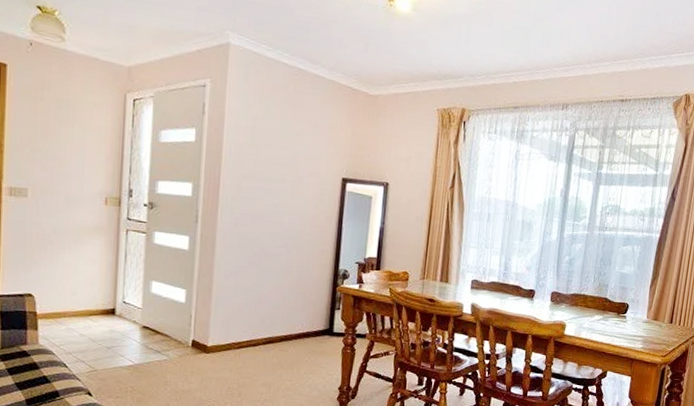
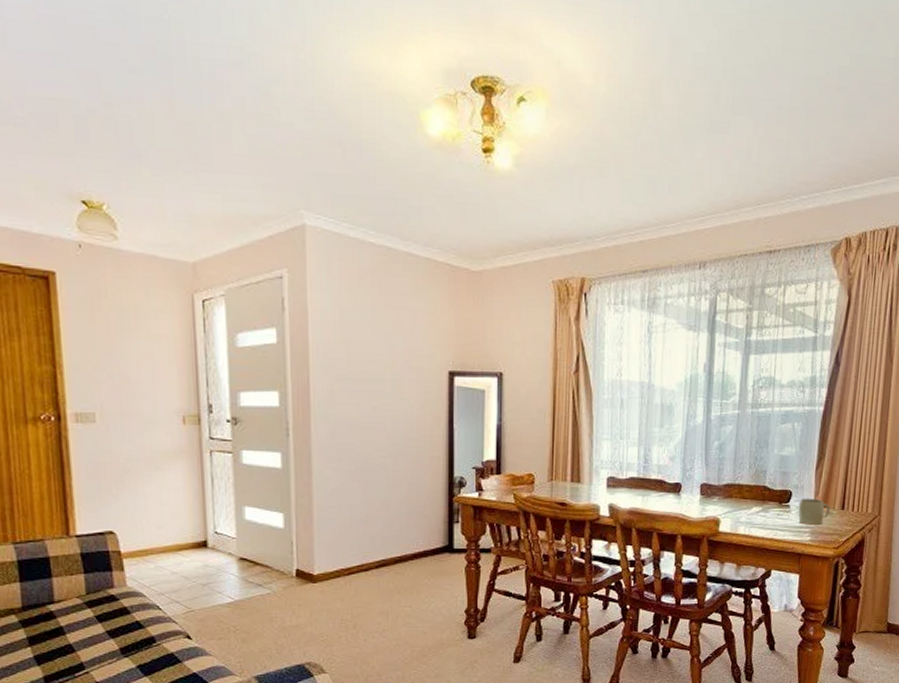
mug: none [633,311,661,336] -> present [798,498,830,526]

